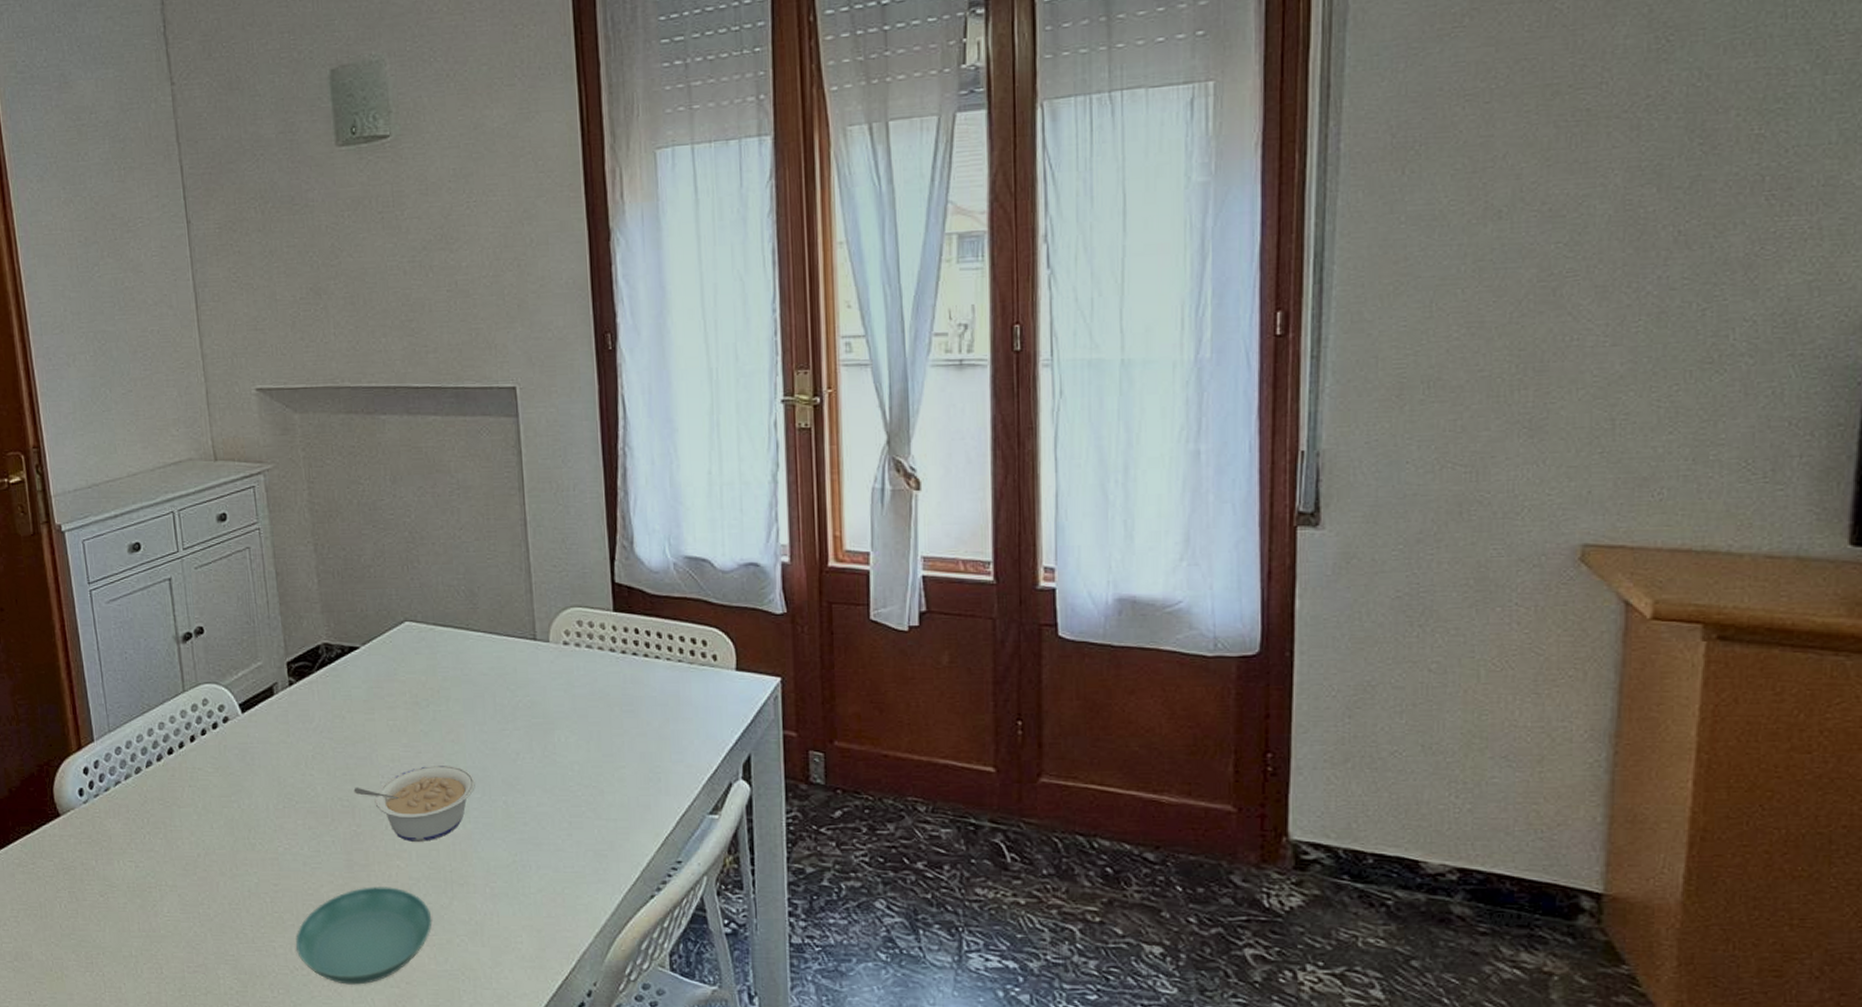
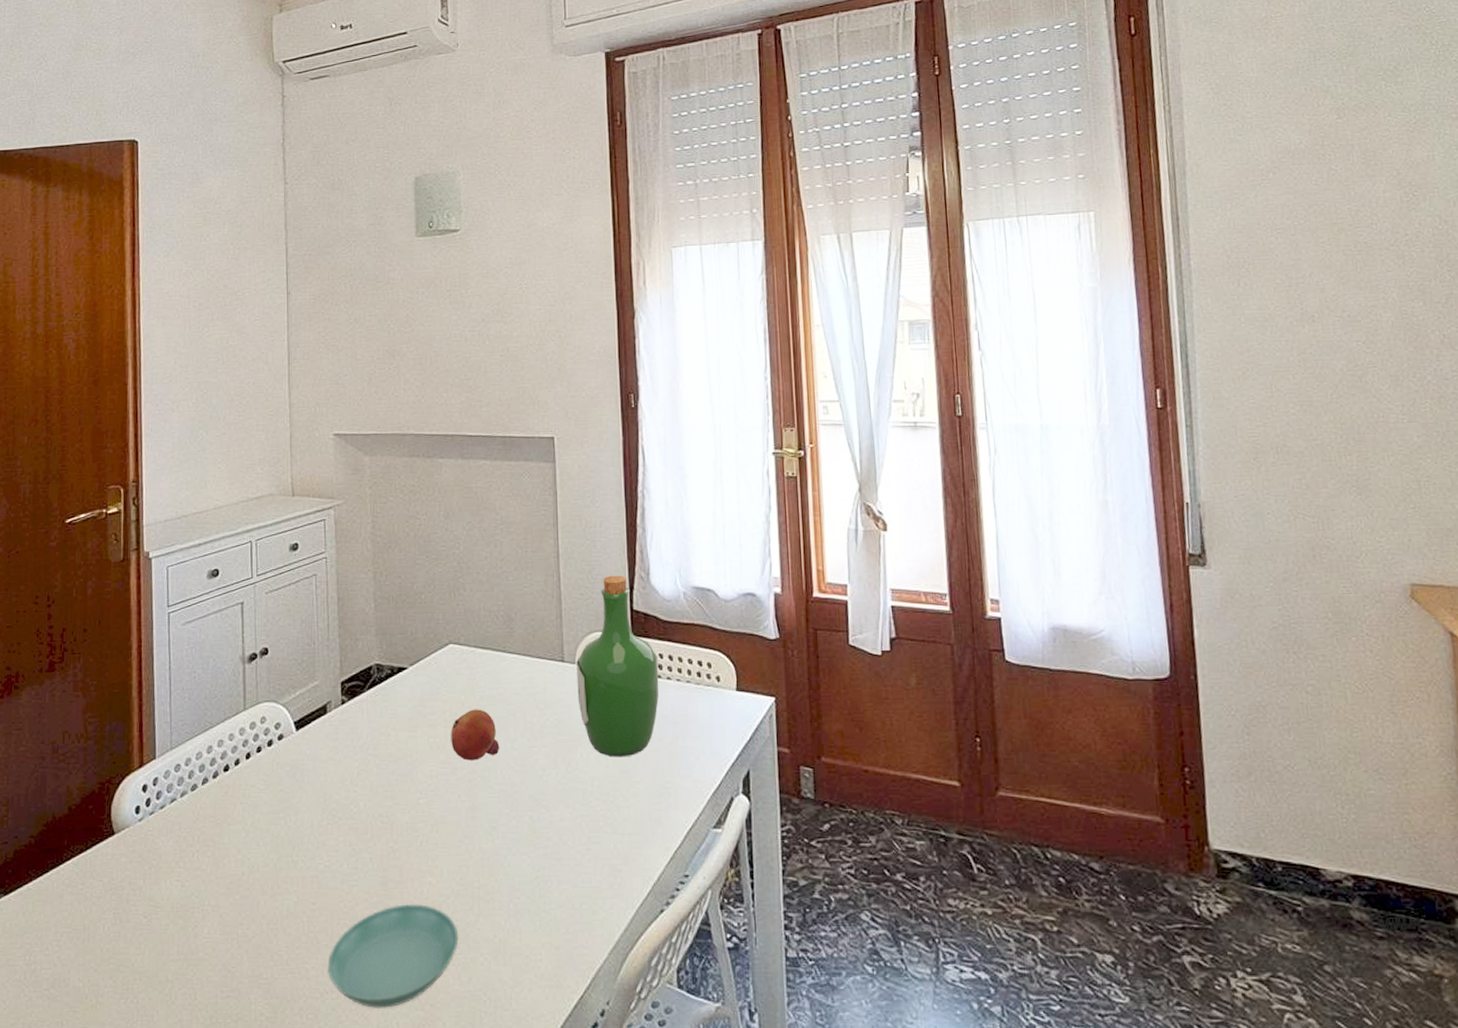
legume: present [353,764,475,842] -> none [393,780,505,858]
fruit: none [412,690,467,744] -> present [451,709,500,761]
wine bottle: none [551,544,646,741] -> present [577,575,659,757]

